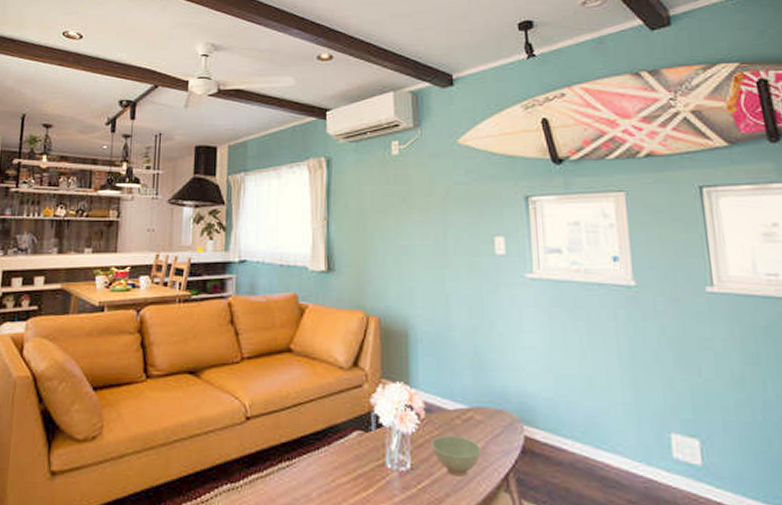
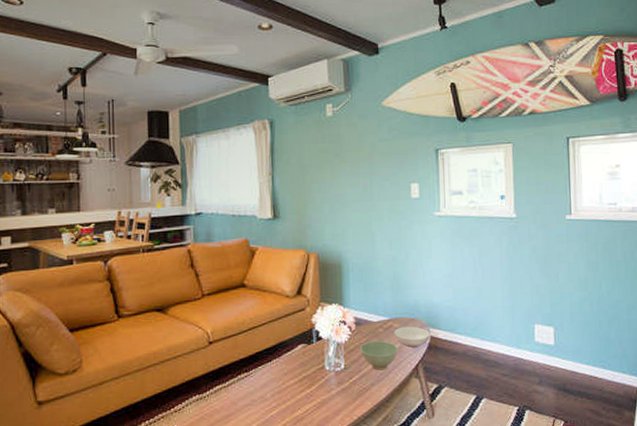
bowl: none [475,419,524,449] -> present [394,326,430,348]

